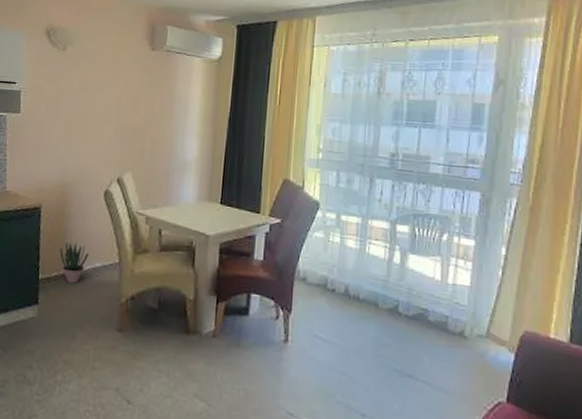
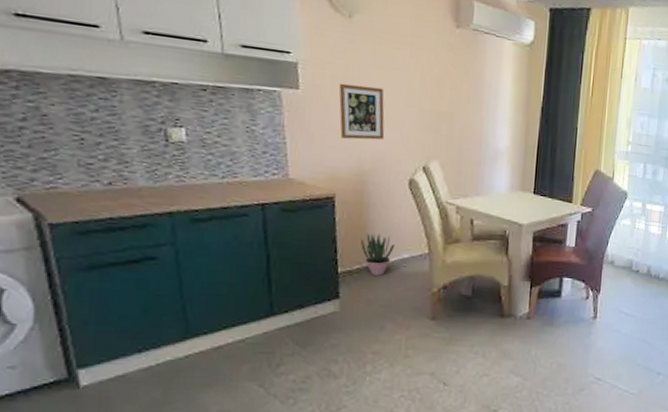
picture frame: none [49,106,88,155] -> present [339,83,385,140]

